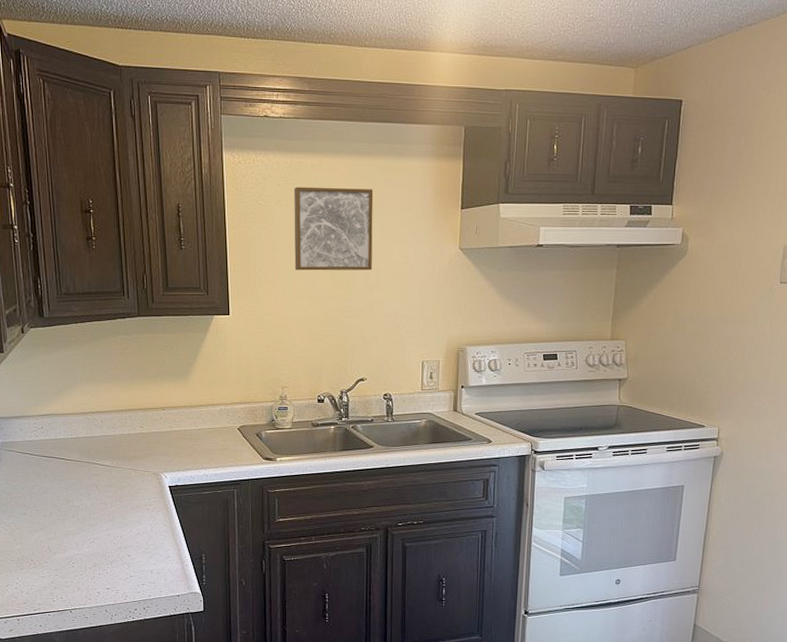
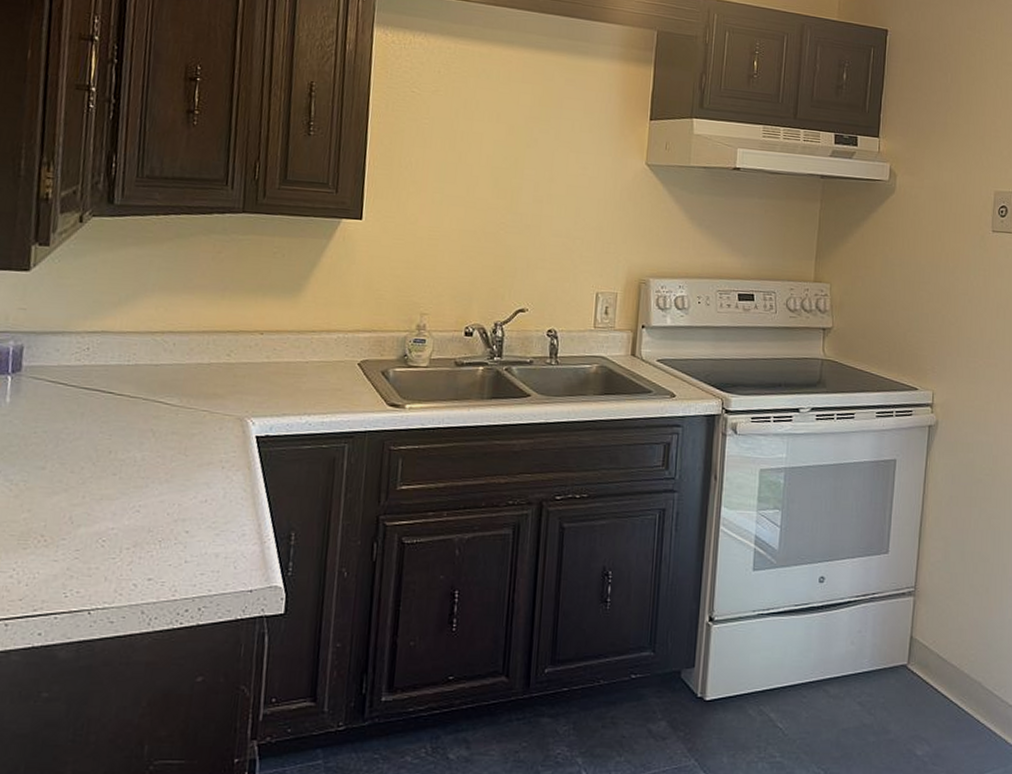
wall art: present [294,186,374,271] -> none [449,76,551,181]

